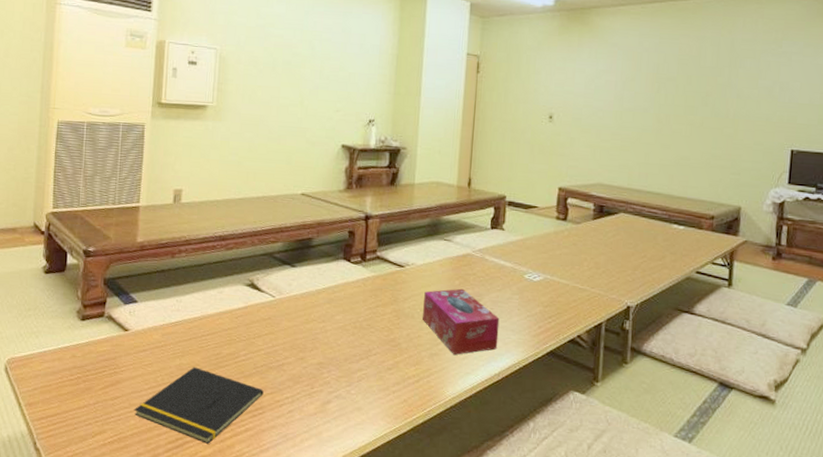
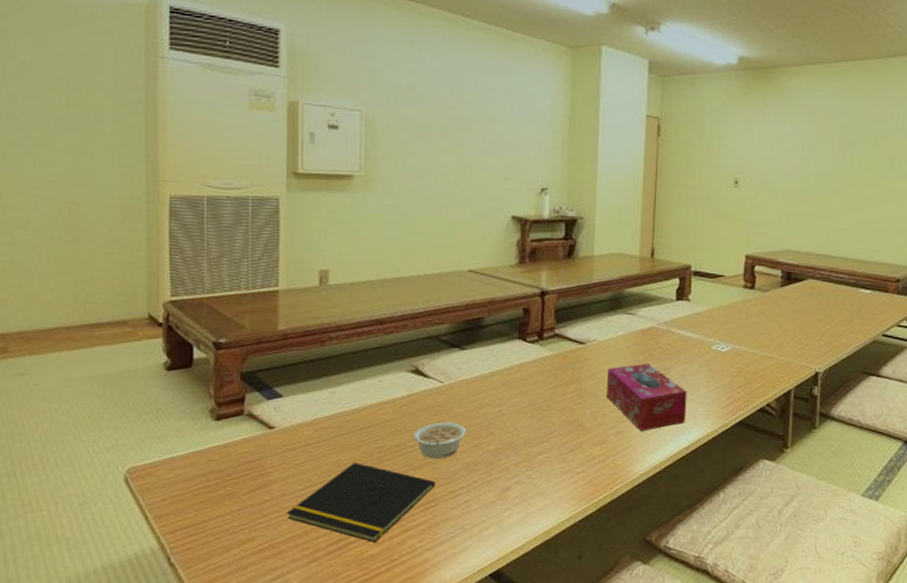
legume: none [245,334,293,368] -> present [412,422,466,458]

